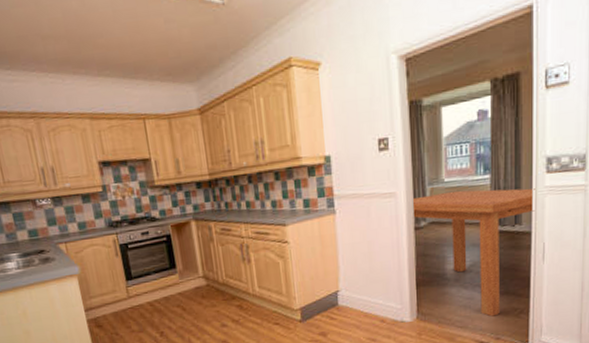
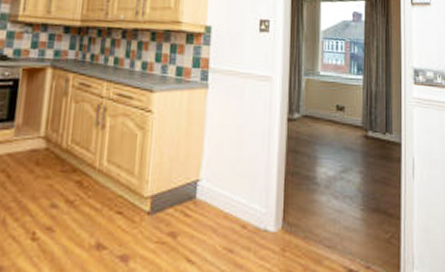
dining table: present [413,188,535,317] -> none [288,85,404,238]

